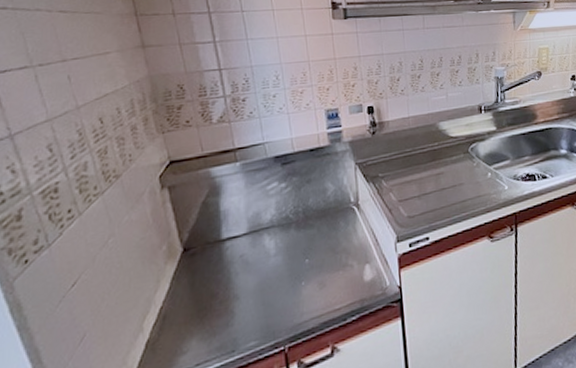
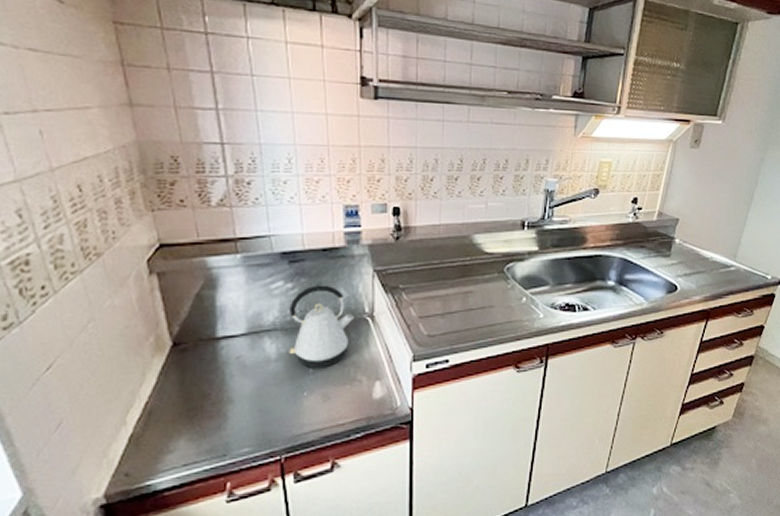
kettle: none [284,181,341,259] -> present [289,285,354,369]

